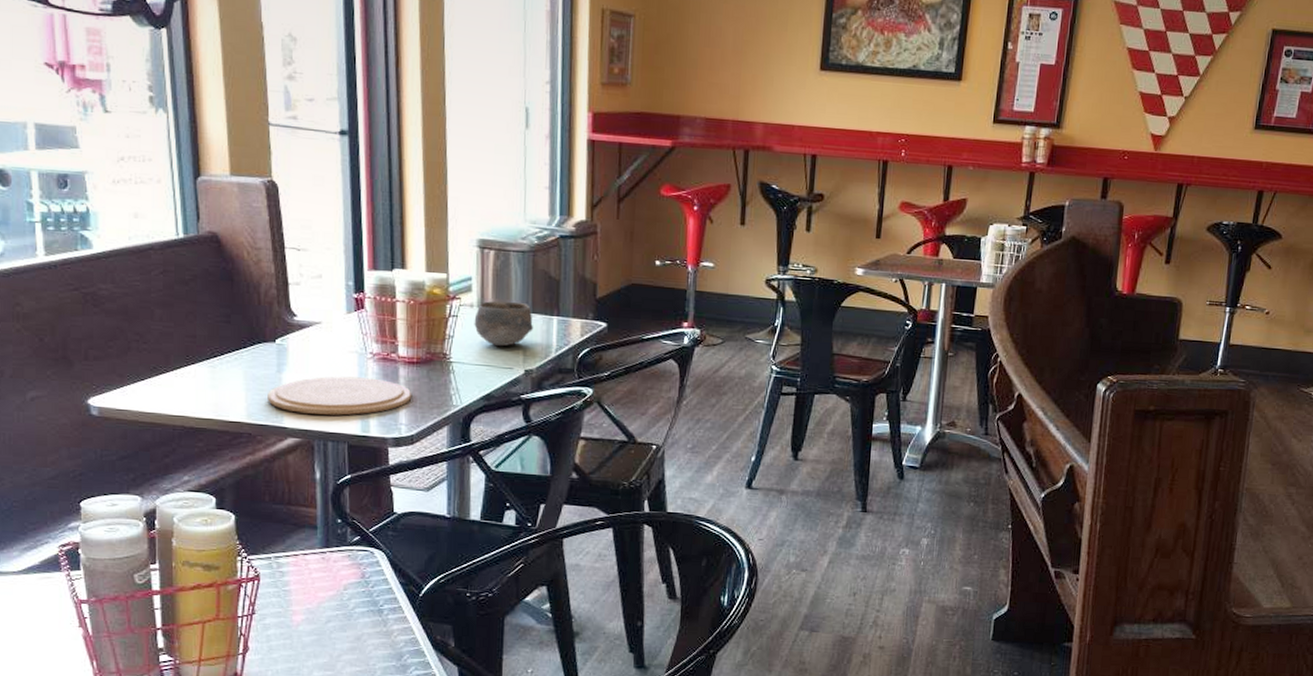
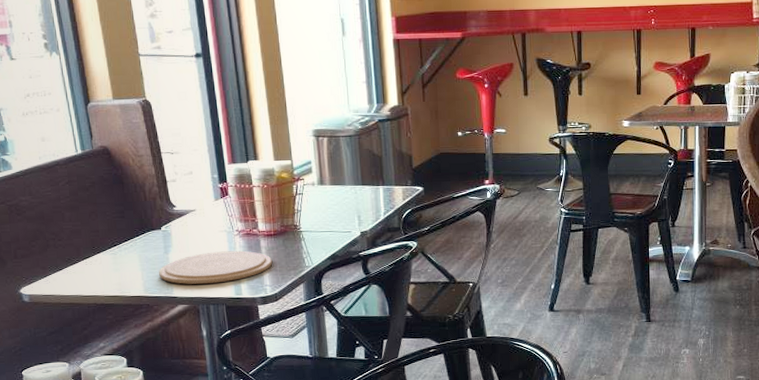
bowl: present [474,301,533,347] -> none [316,177,364,215]

